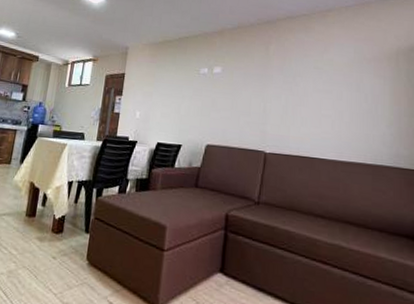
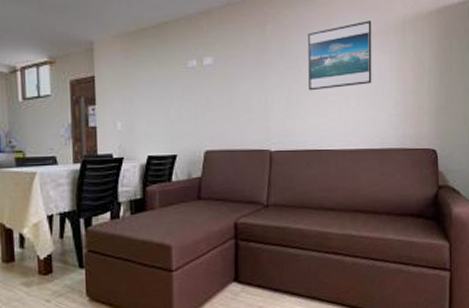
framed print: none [304,48,366,104] -> present [308,21,372,91]

